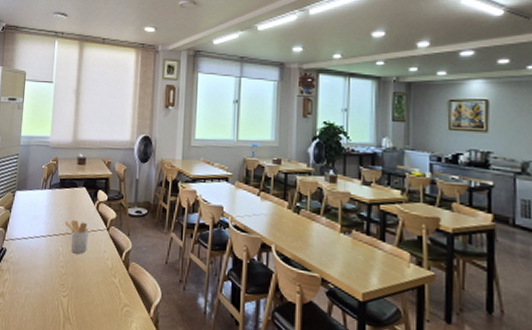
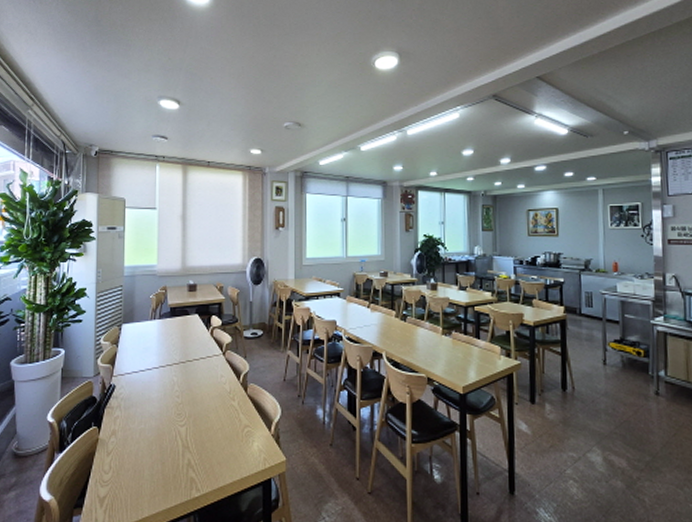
utensil holder: present [64,219,90,254] -> none [178,348,205,382]

